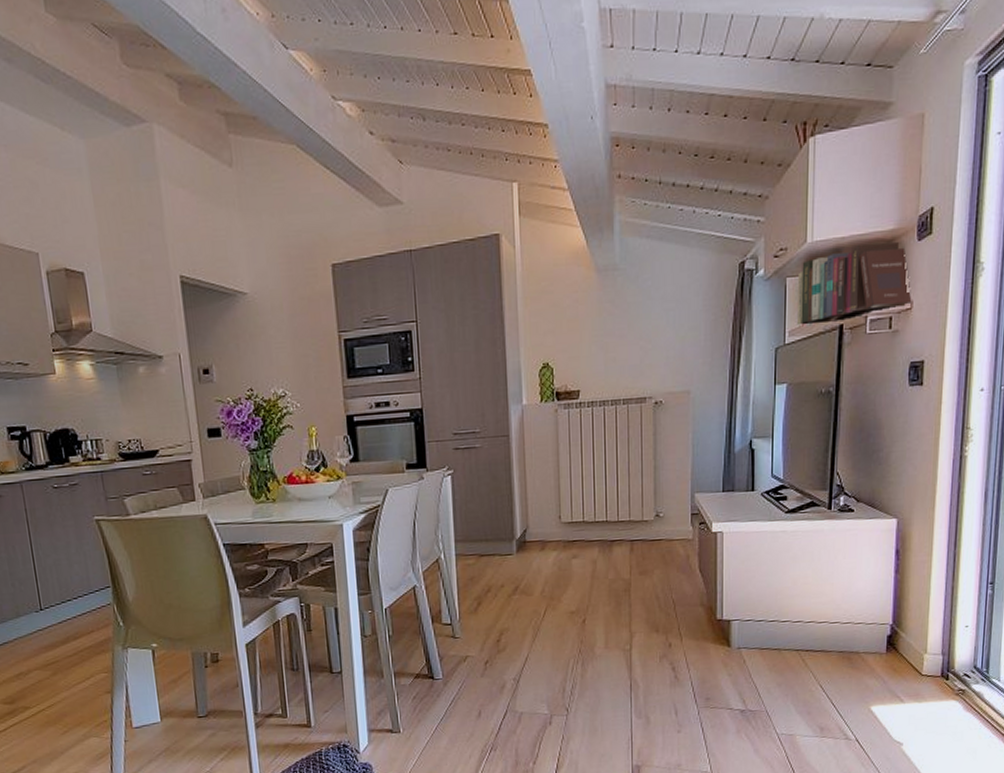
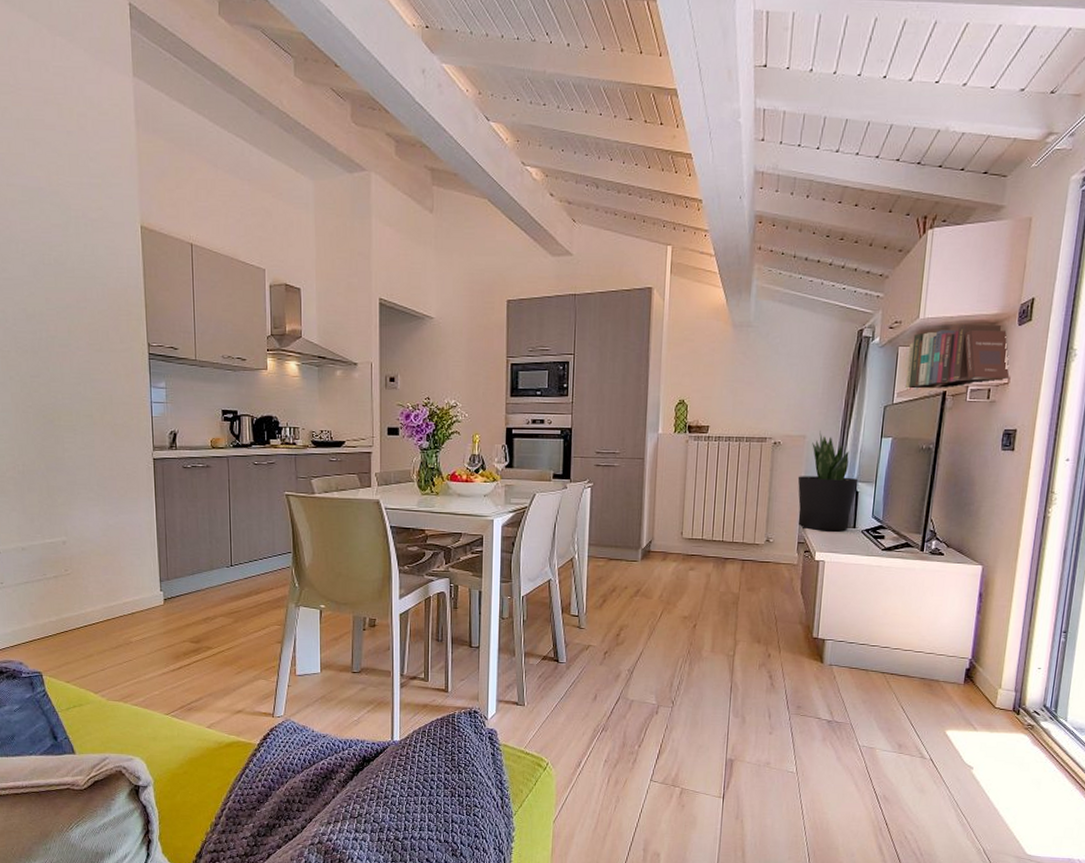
planter: none [685,383,753,499] -> present [797,431,858,532]

